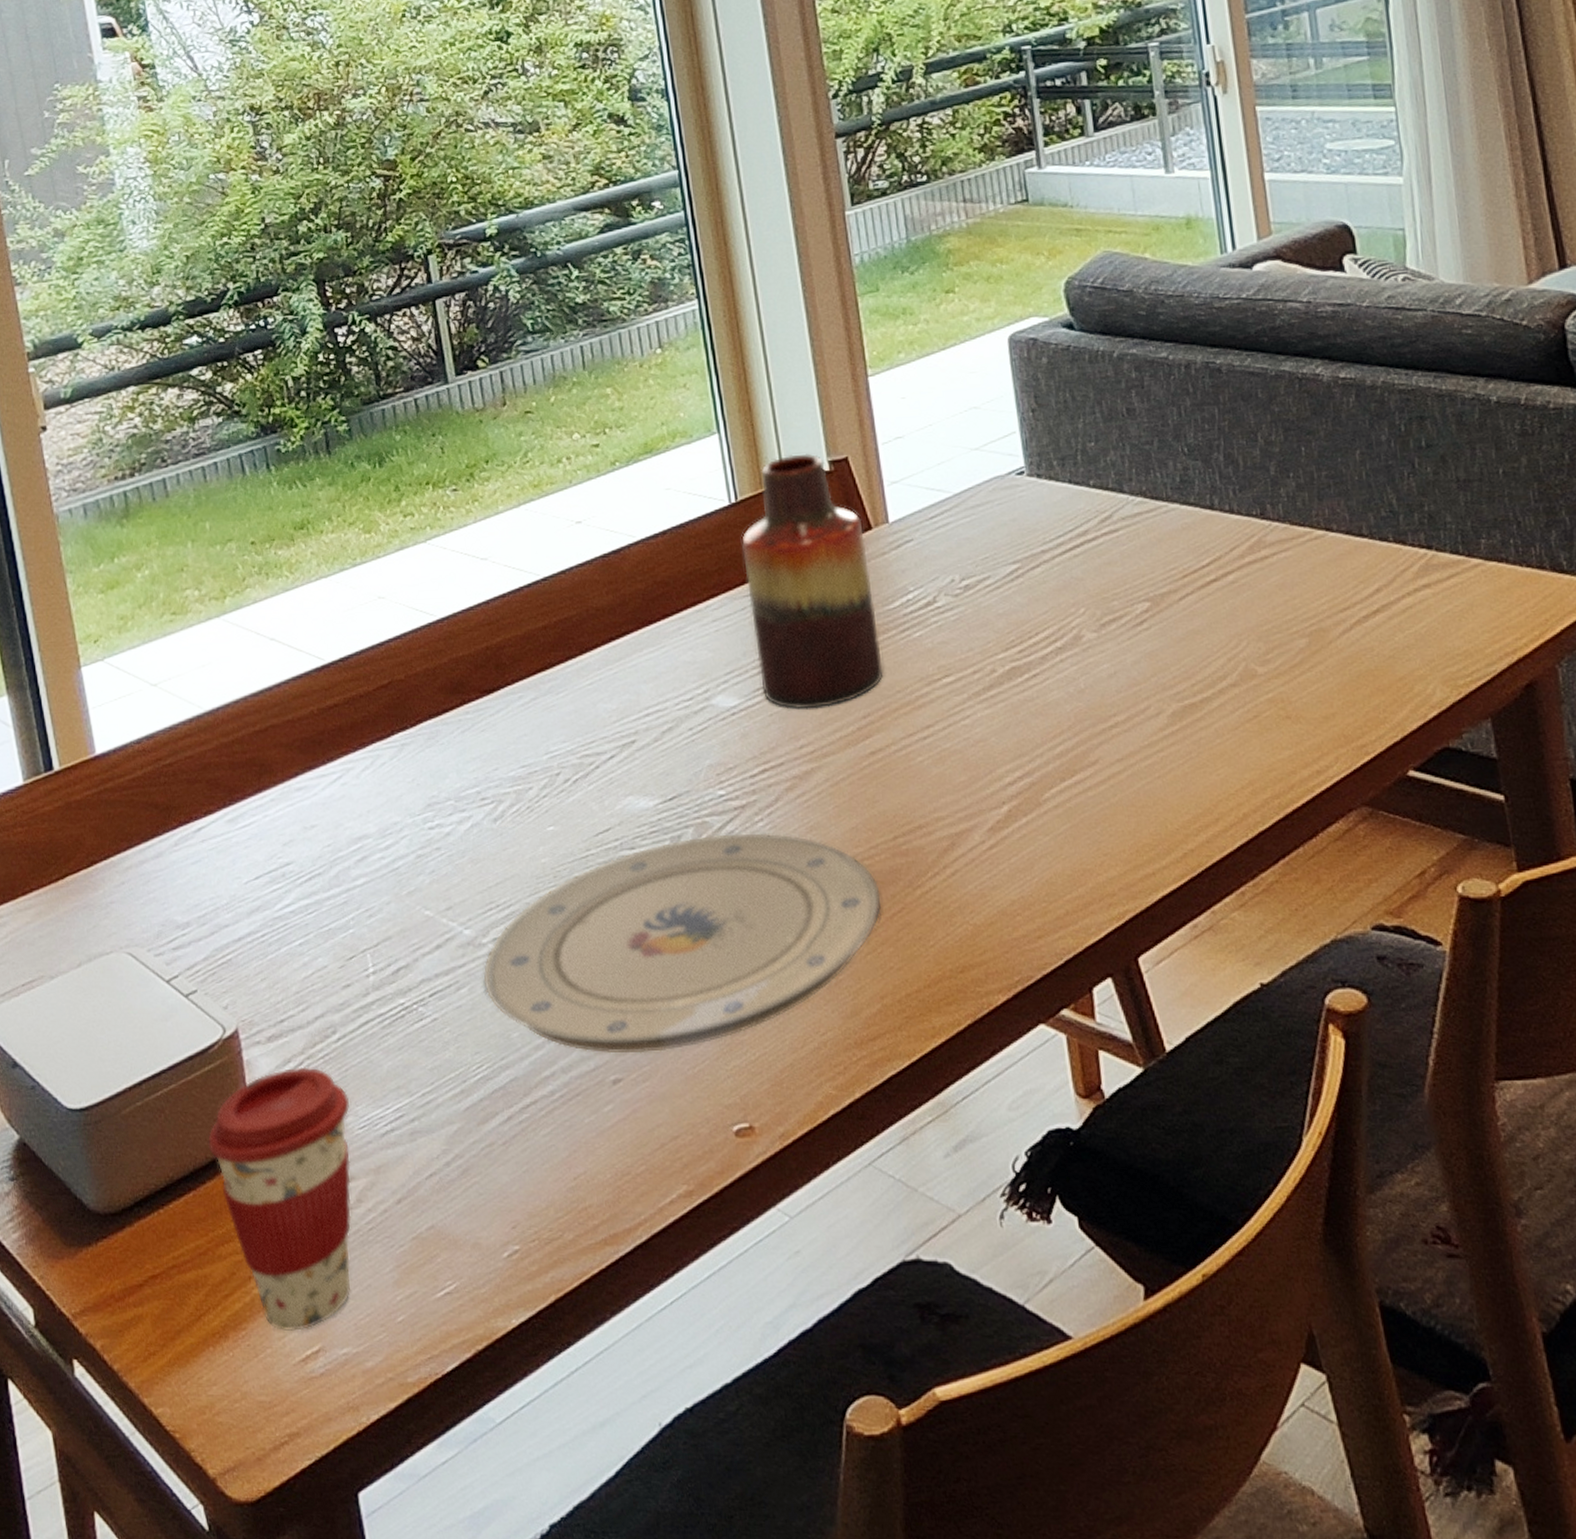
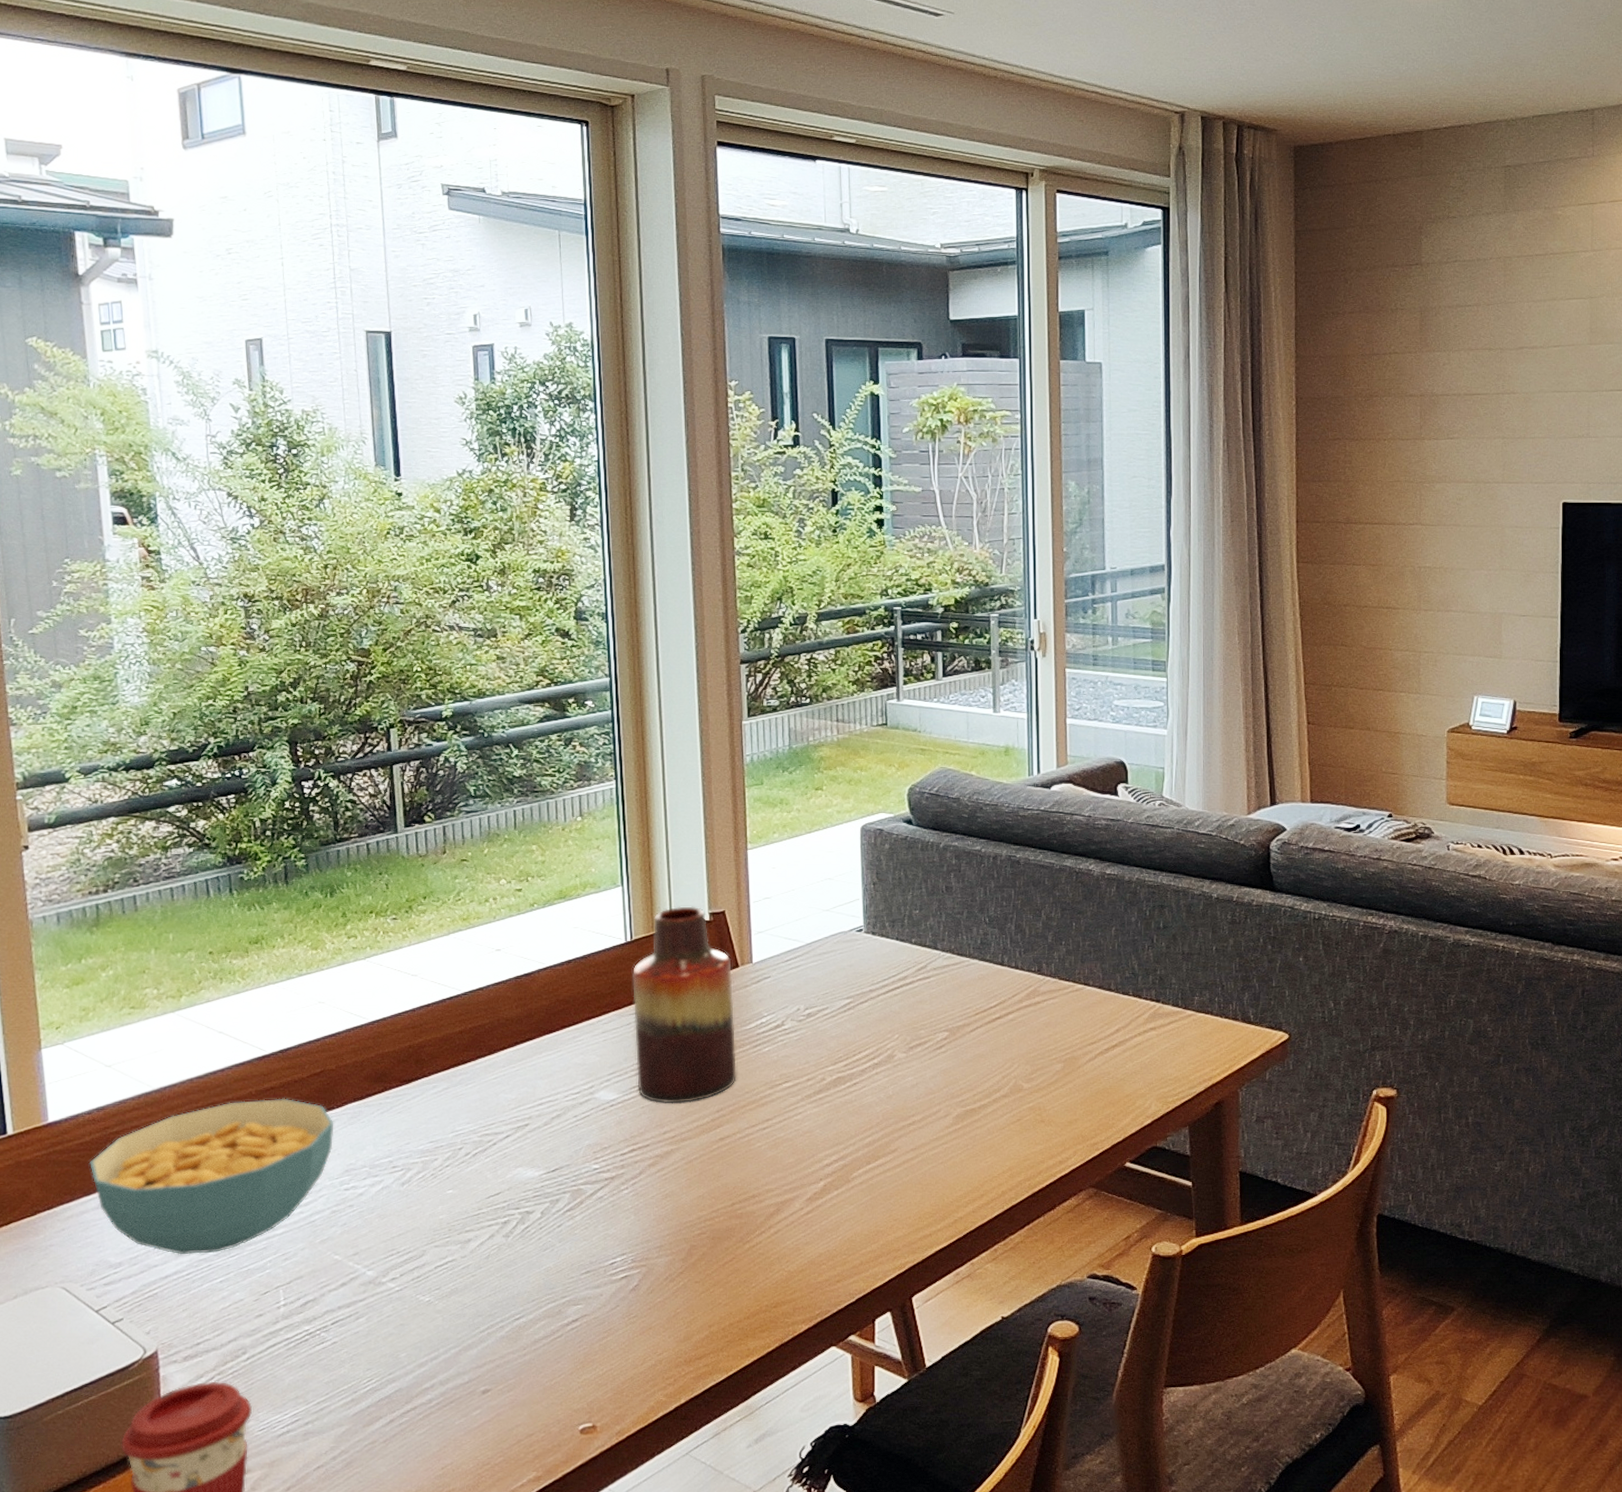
cereal bowl: none [144,717,411,912] -> present [90,1098,334,1255]
plate: present [483,833,882,1054] -> none [380,1198,717,1370]

